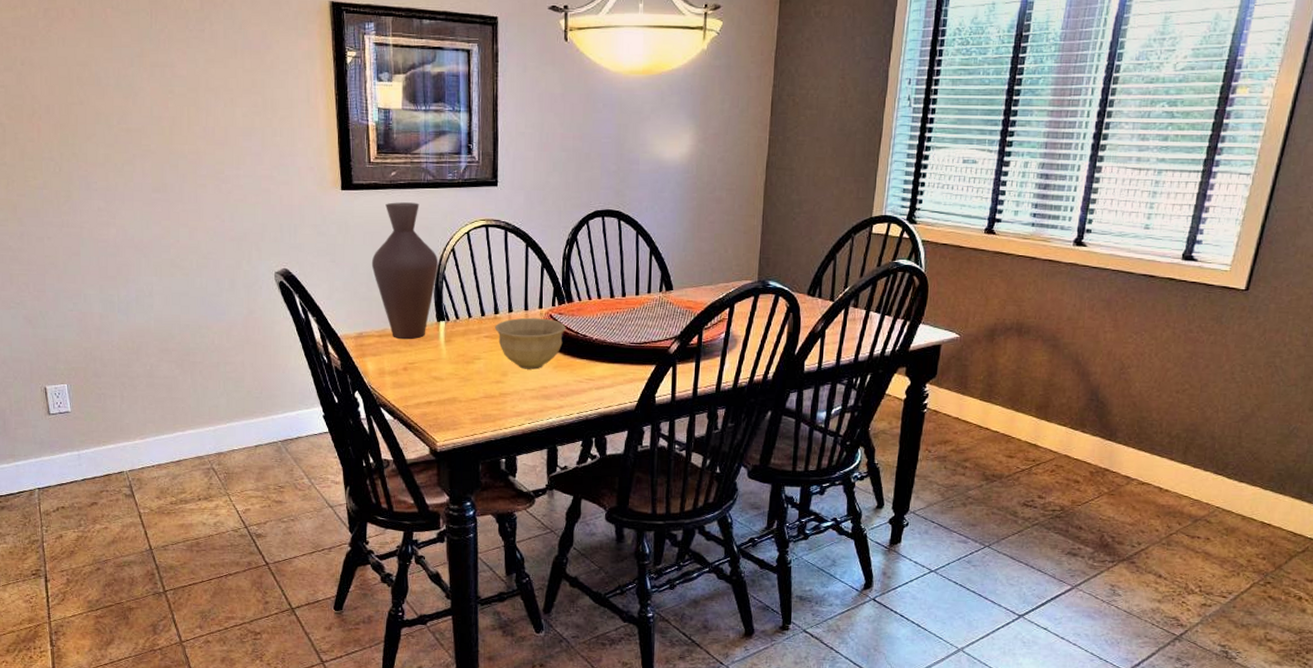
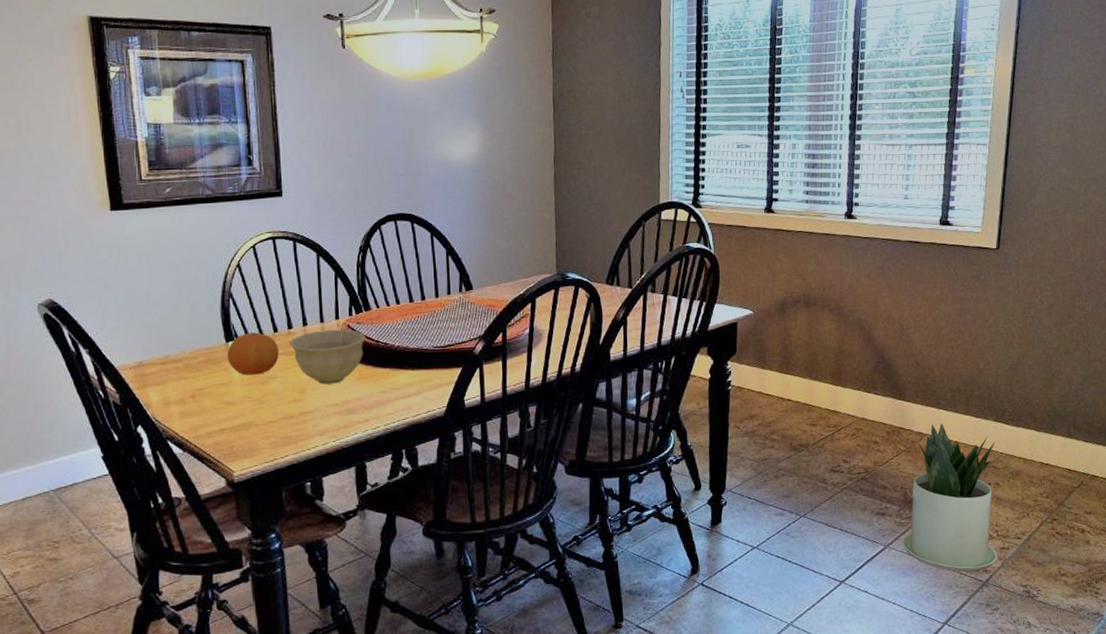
vase: present [371,202,439,340] -> none [148,219,224,365]
fruit: none [438,314,485,354] -> present [227,332,279,375]
planter: none [1092,469,1213,624] -> present [902,423,998,572]

